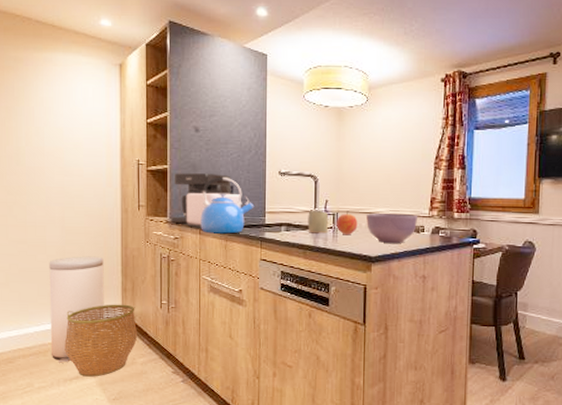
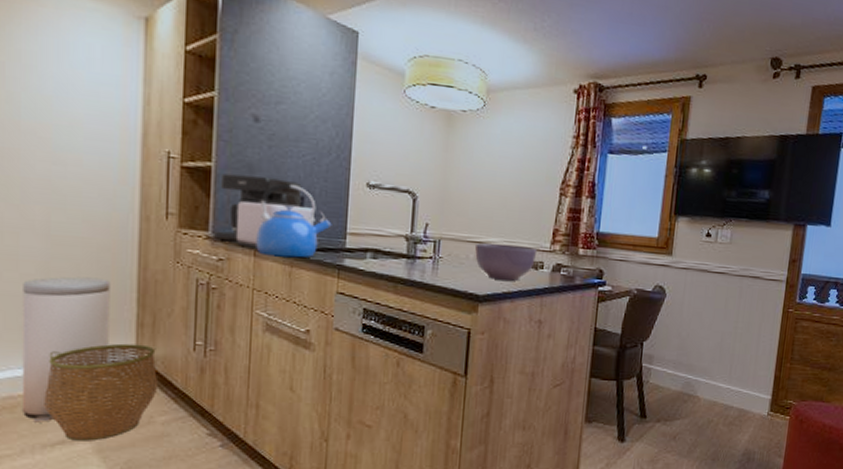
mug: present [308,211,329,234] -> none [401,235,429,265]
fruit: present [336,210,358,236] -> none [437,238,465,269]

